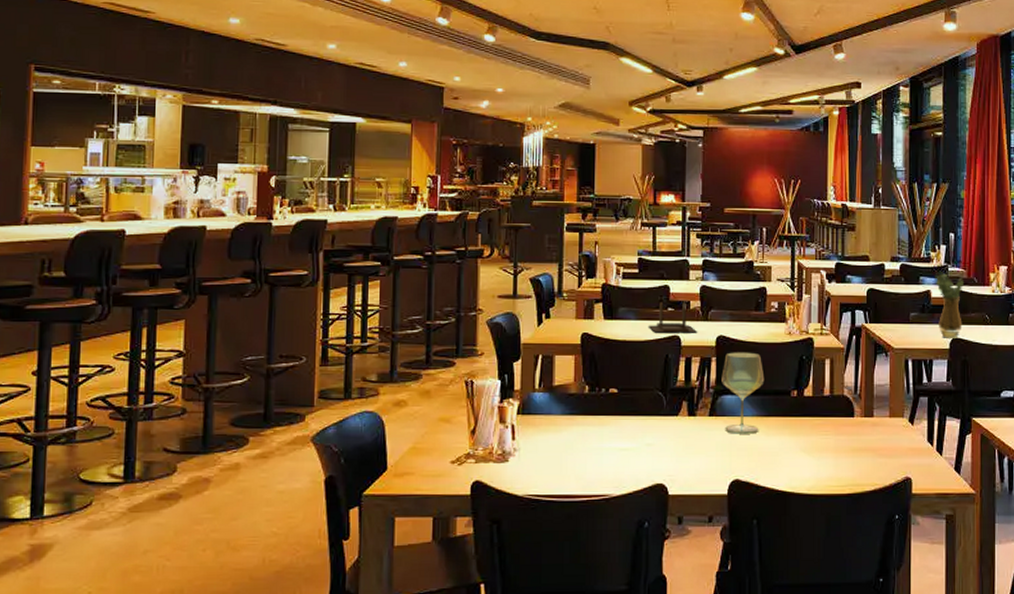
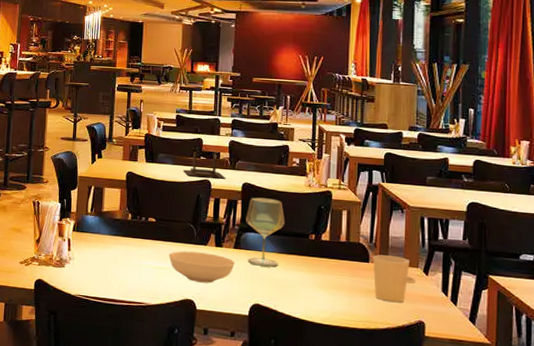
bowl: none [634,425,711,462] -> present [169,251,235,283]
cup: none [858,407,901,460] -> present [373,254,415,303]
vase: present [935,270,965,338] -> none [453,141,484,203]

